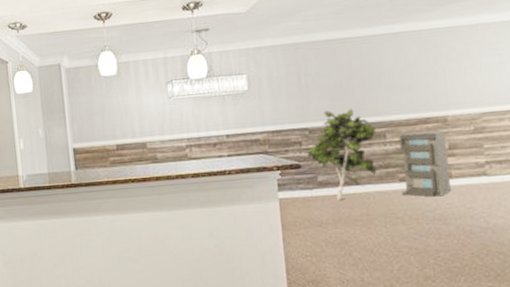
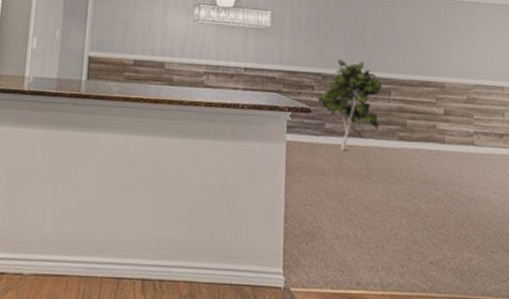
storage cabinet: present [399,130,451,197] -> none [399,92,443,160]

